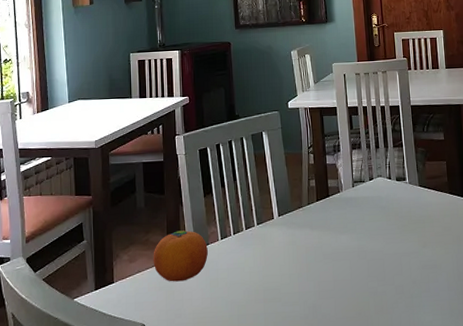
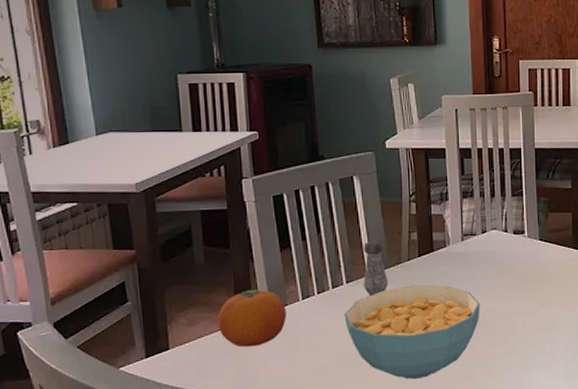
cereal bowl: none [255,226,371,315] -> present [344,285,480,380]
salt shaker: none [271,187,292,236] -> present [363,240,389,296]

